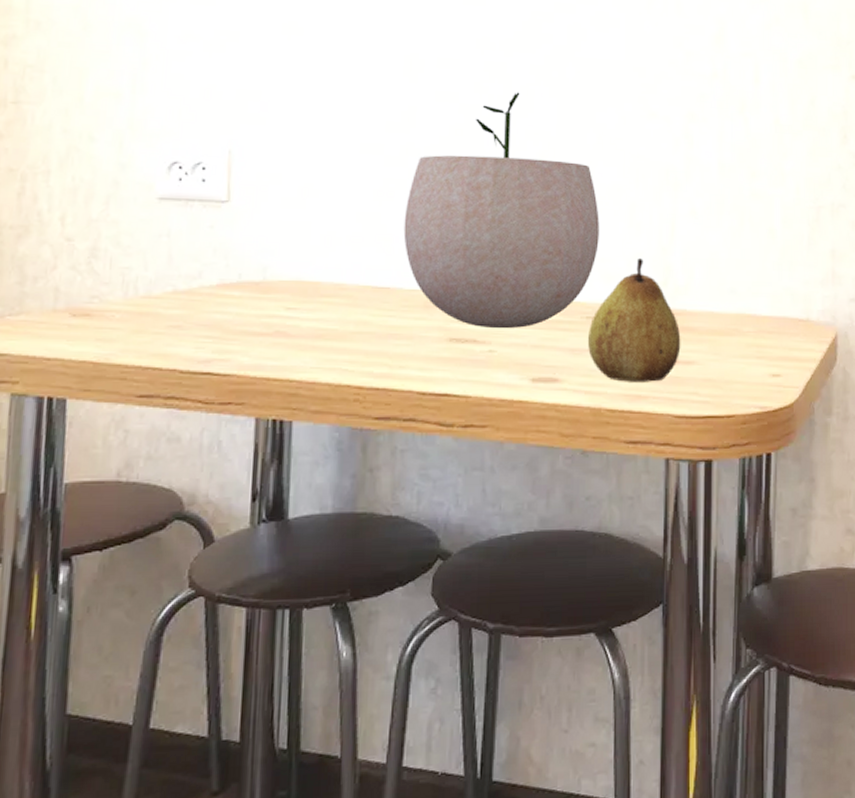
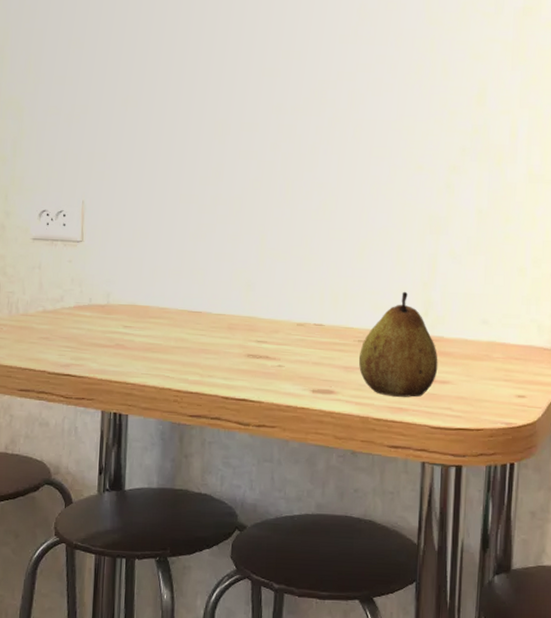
plant pot: present [403,92,600,329] -> none [212,150,371,348]

